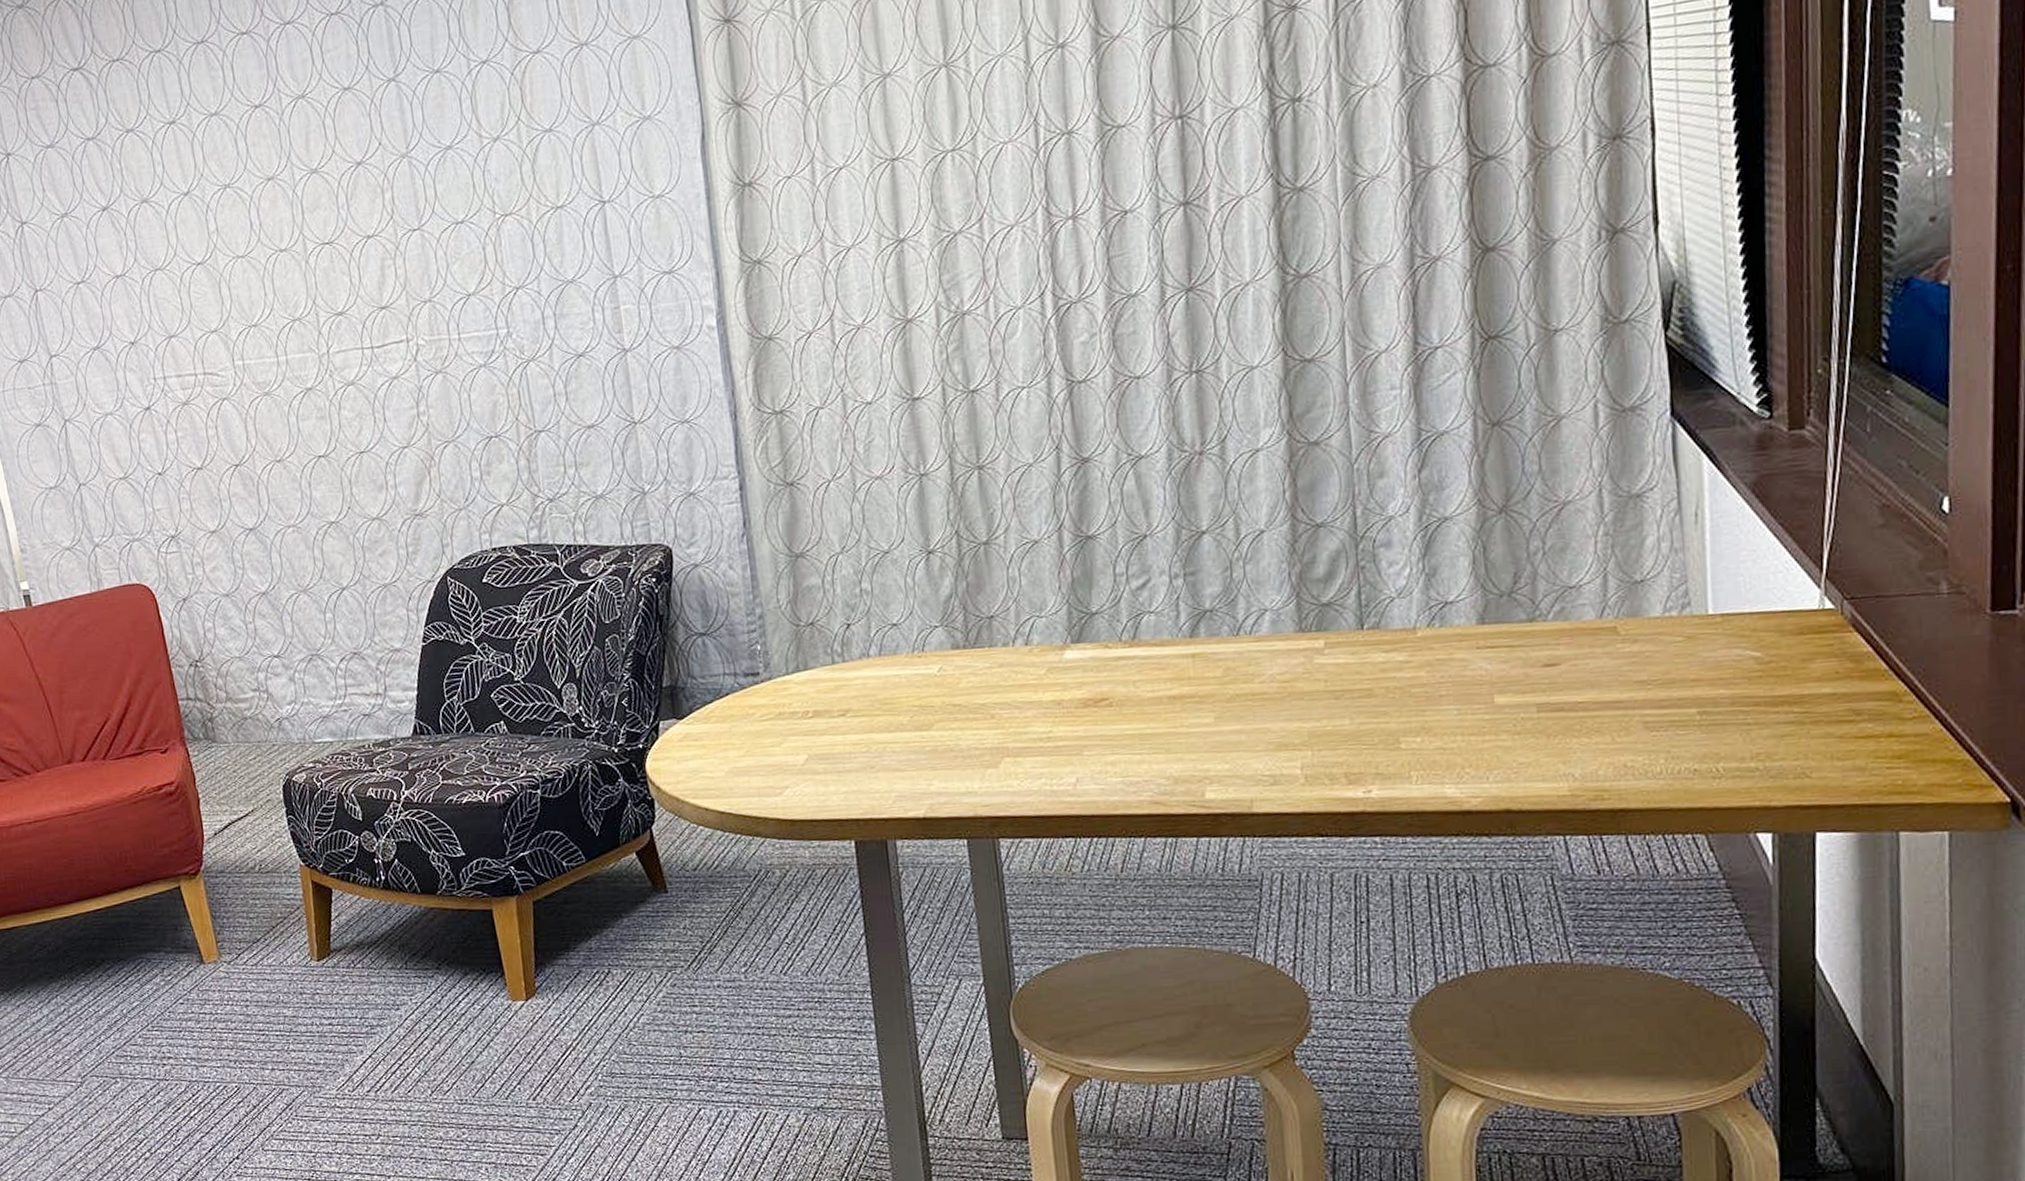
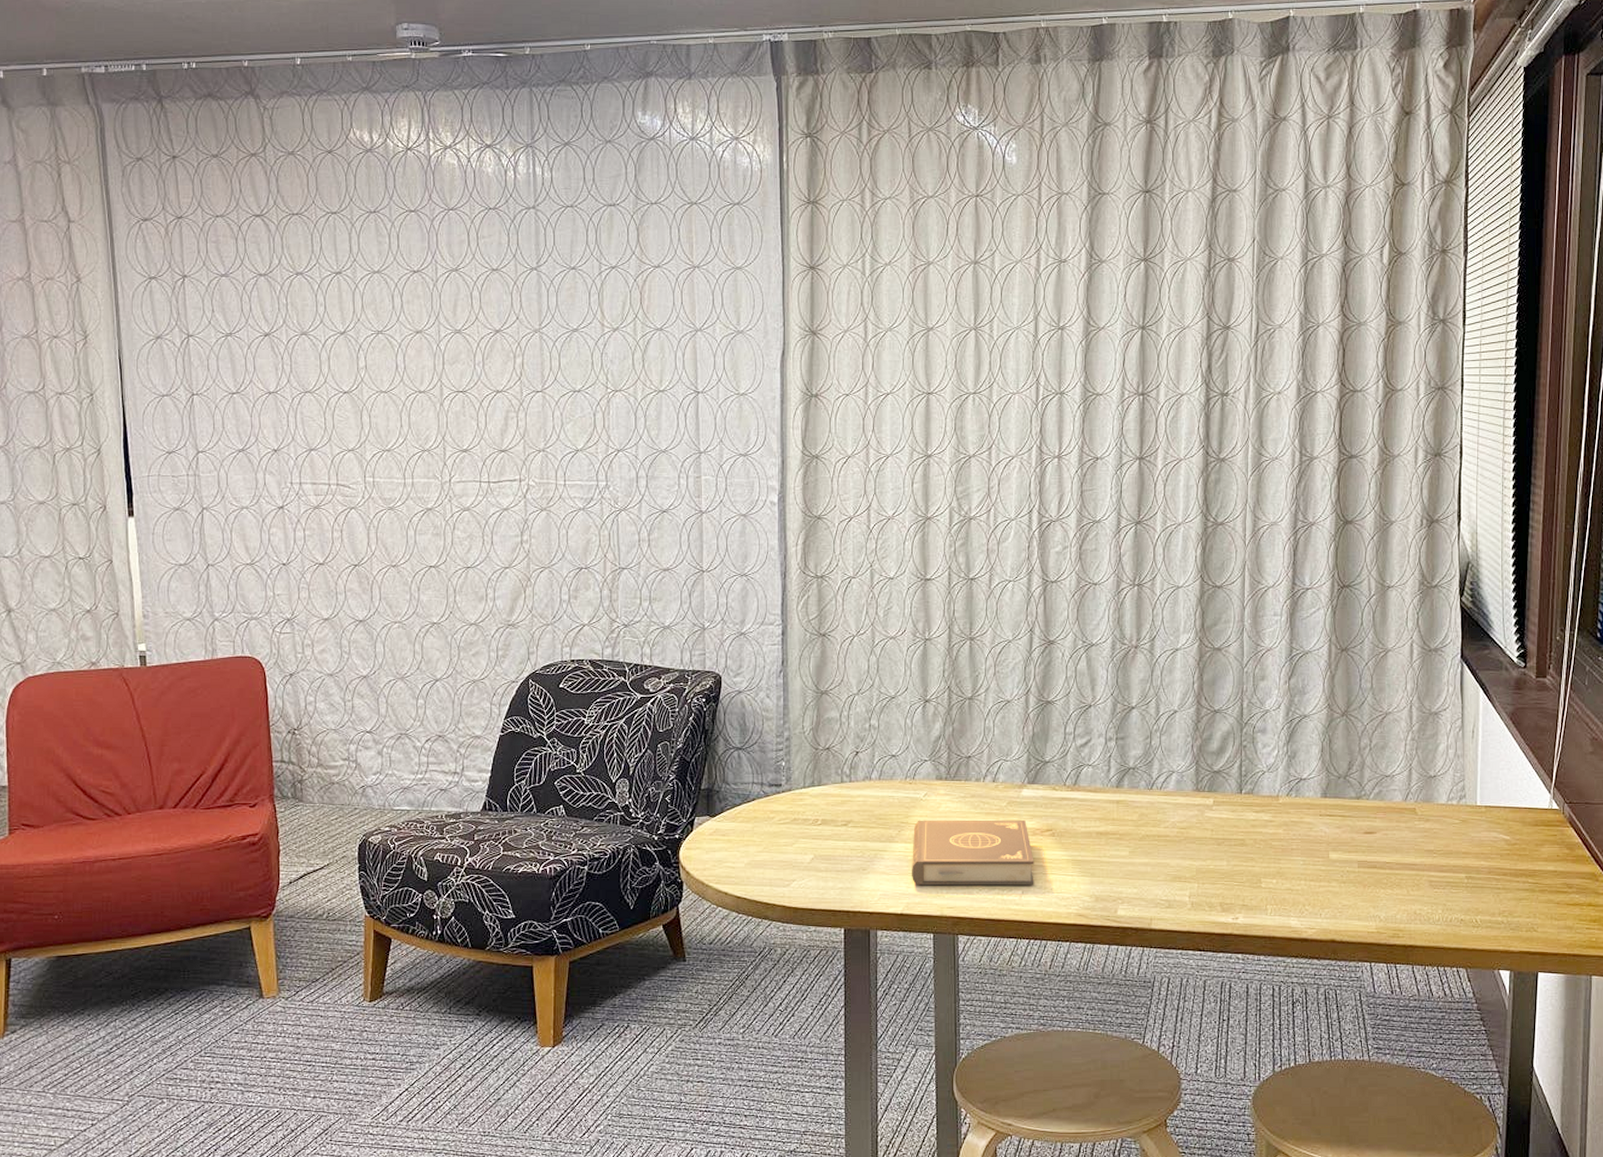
book: none [928,690,1092,782] -> present [912,819,1034,886]

